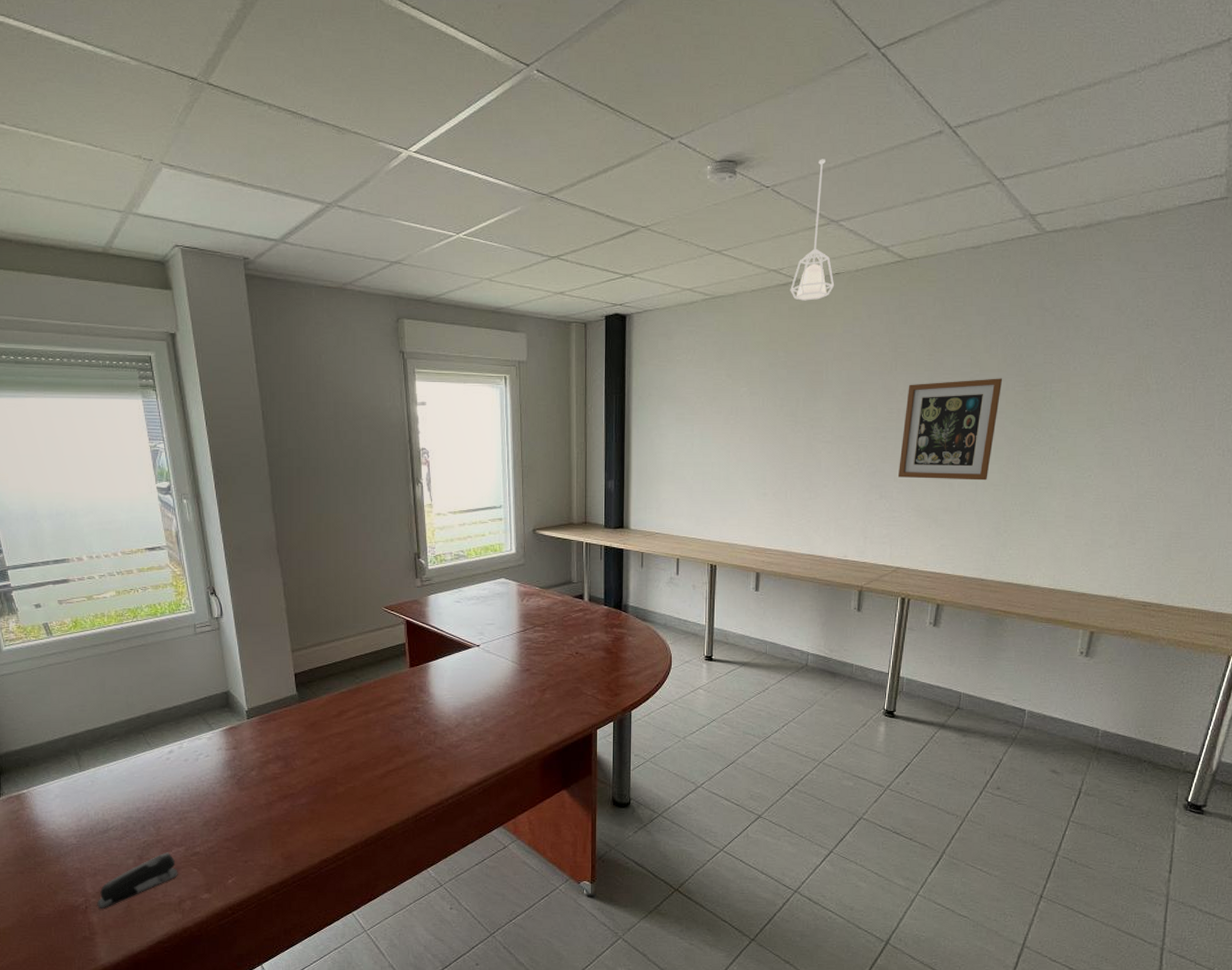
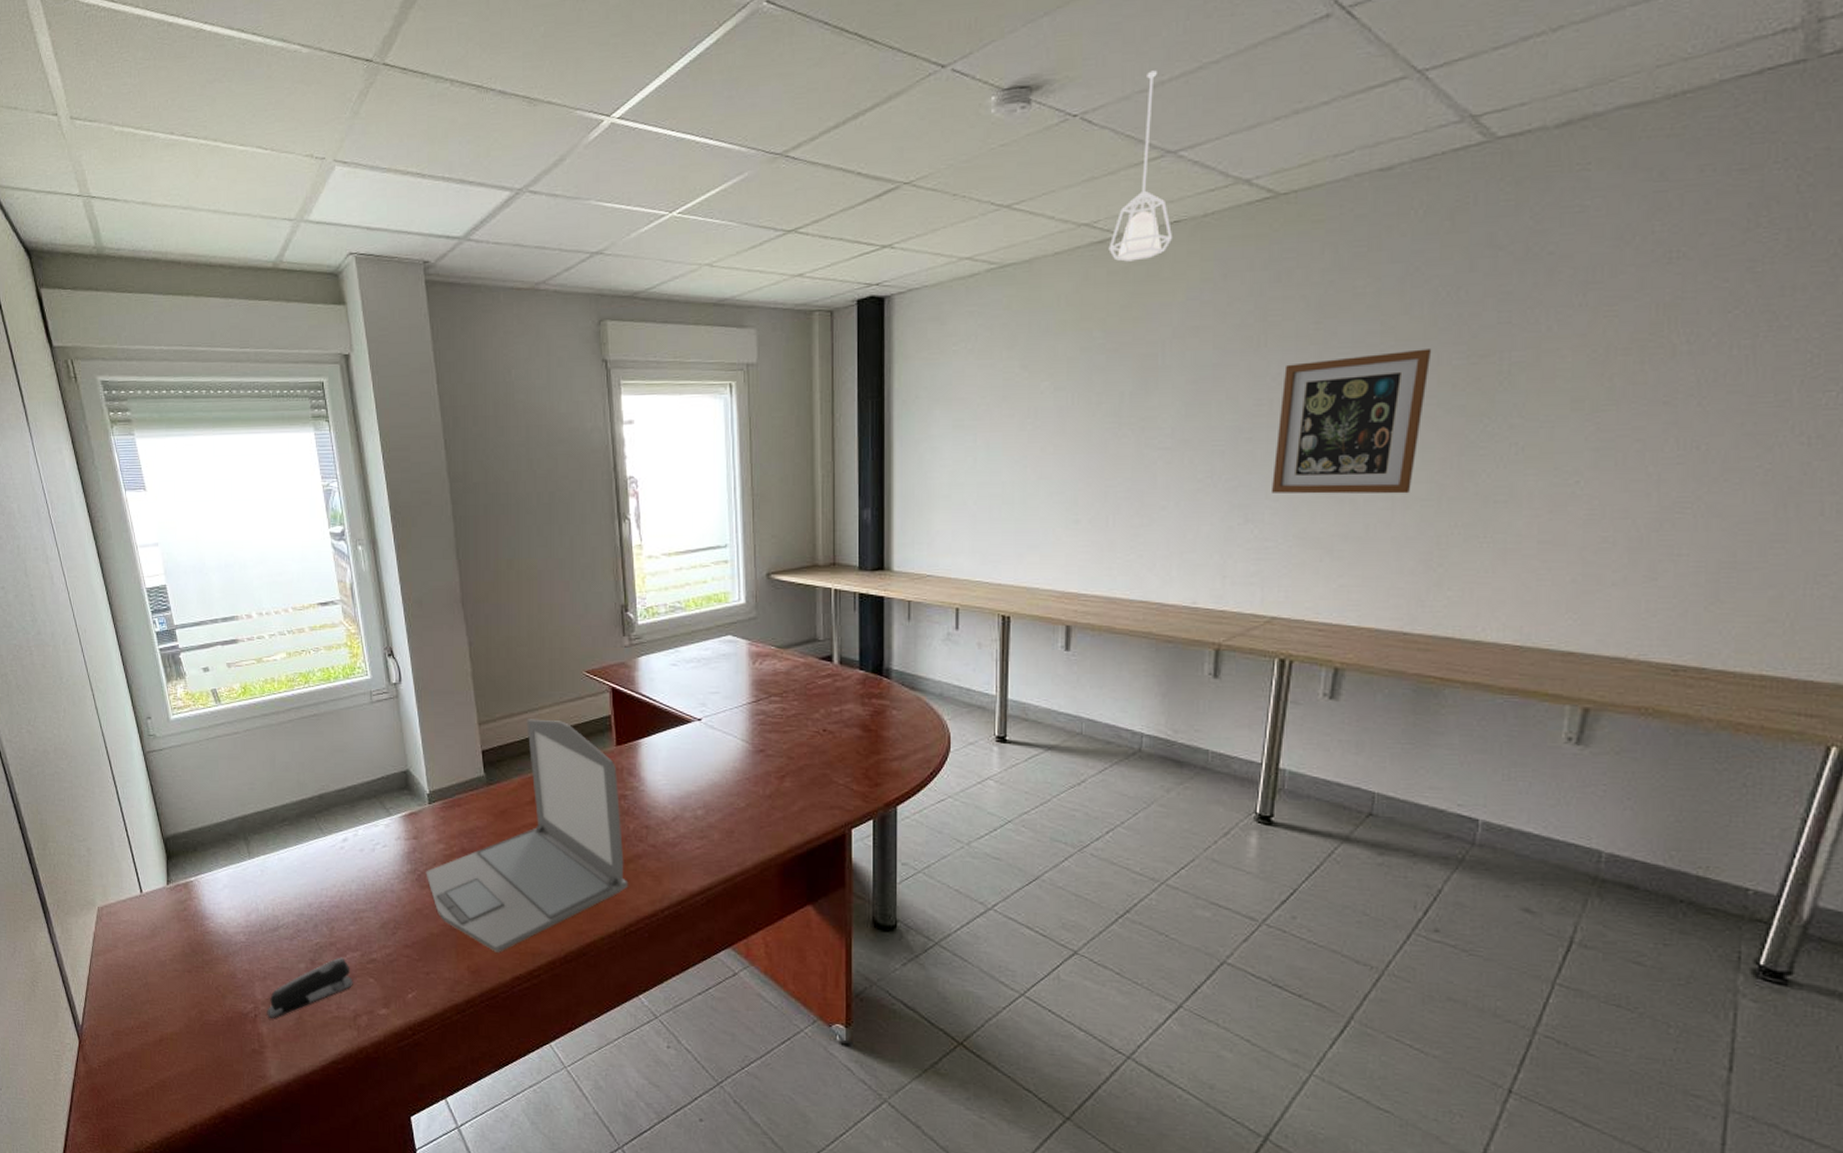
laptop: none [244,646,419,841] -> present [425,719,629,952]

